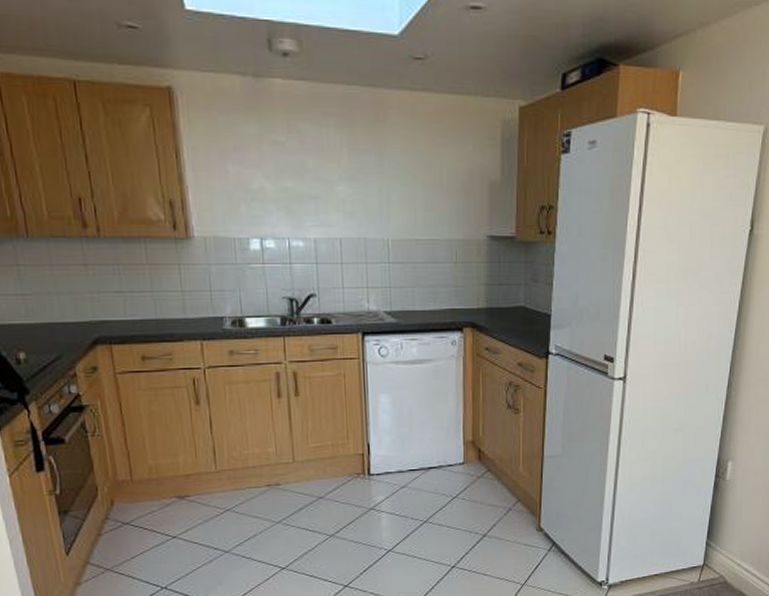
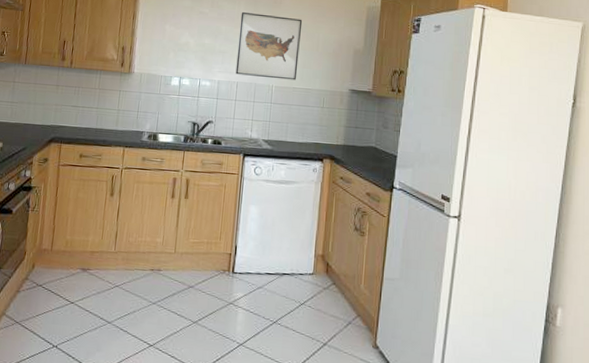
wall art: none [331,136,419,230] -> present [235,11,303,80]

